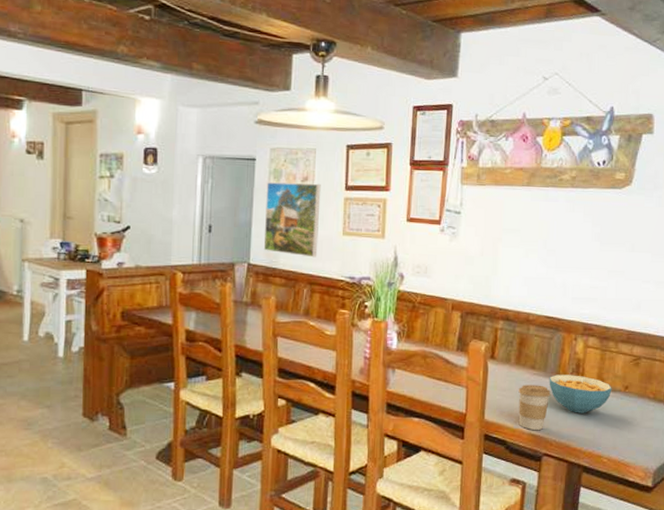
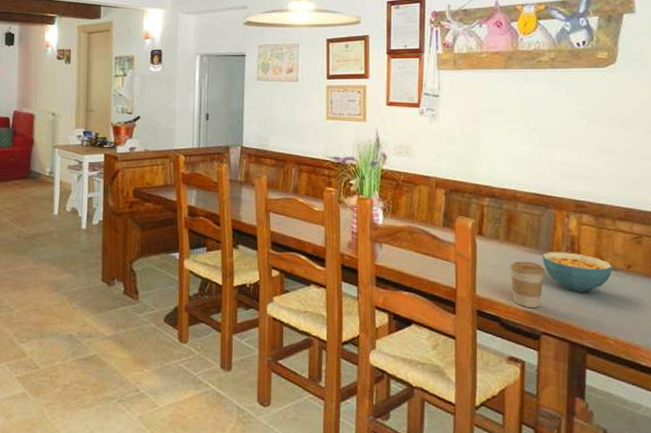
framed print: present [263,182,321,258] -> none [254,74,305,140]

